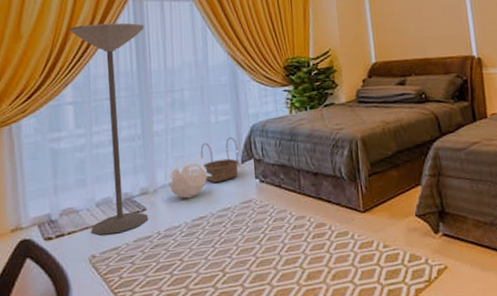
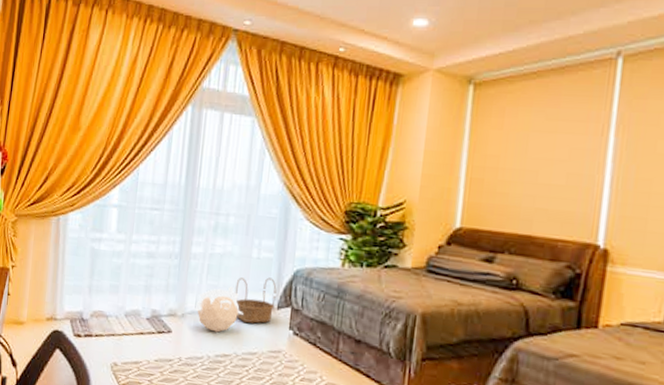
floor lamp: present [70,23,149,235] -> none [116,125,200,348]

